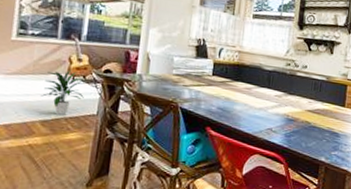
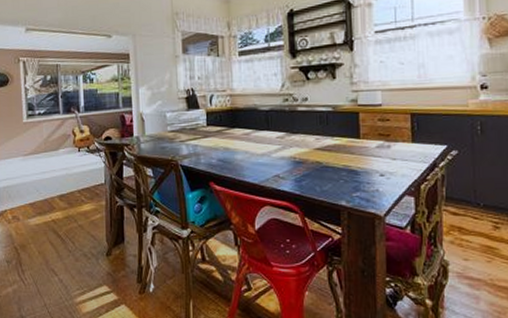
indoor plant: present [40,69,84,115] -> none [54,142,91,188]

